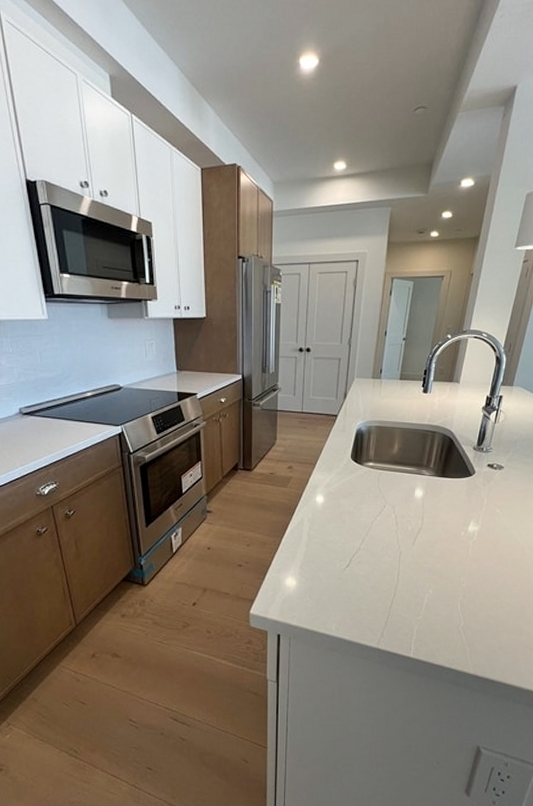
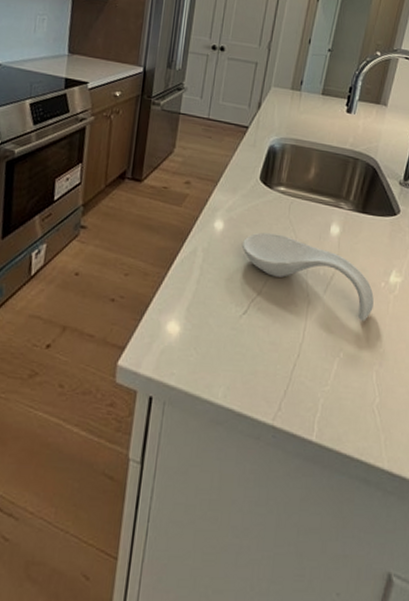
spoon rest: none [340,501,455,564] -> present [241,232,374,322]

